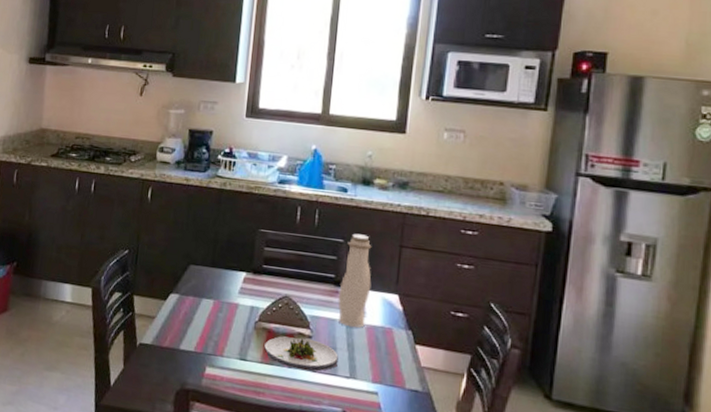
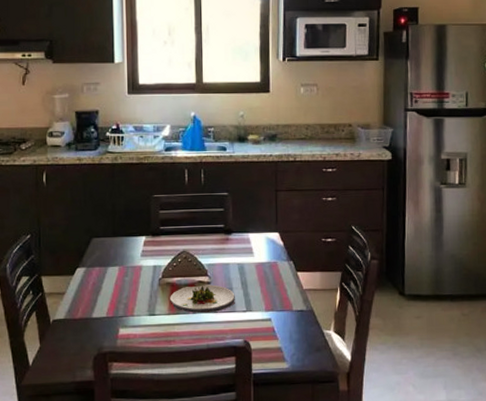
water bottle: present [338,233,372,328] -> none [229,185,256,268]

